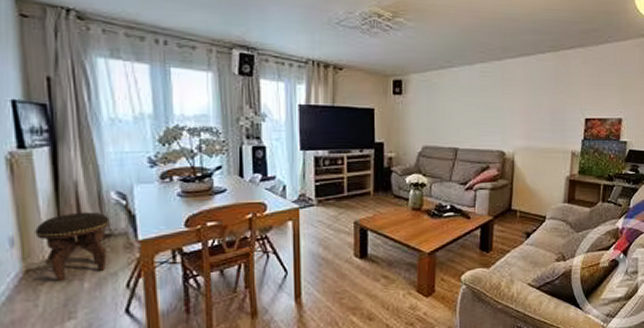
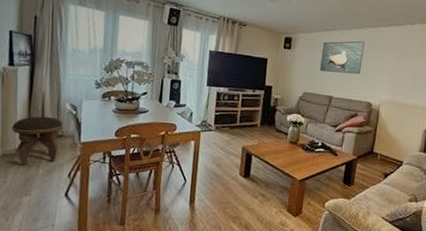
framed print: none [439,78,491,119] -> present [319,41,365,75]

